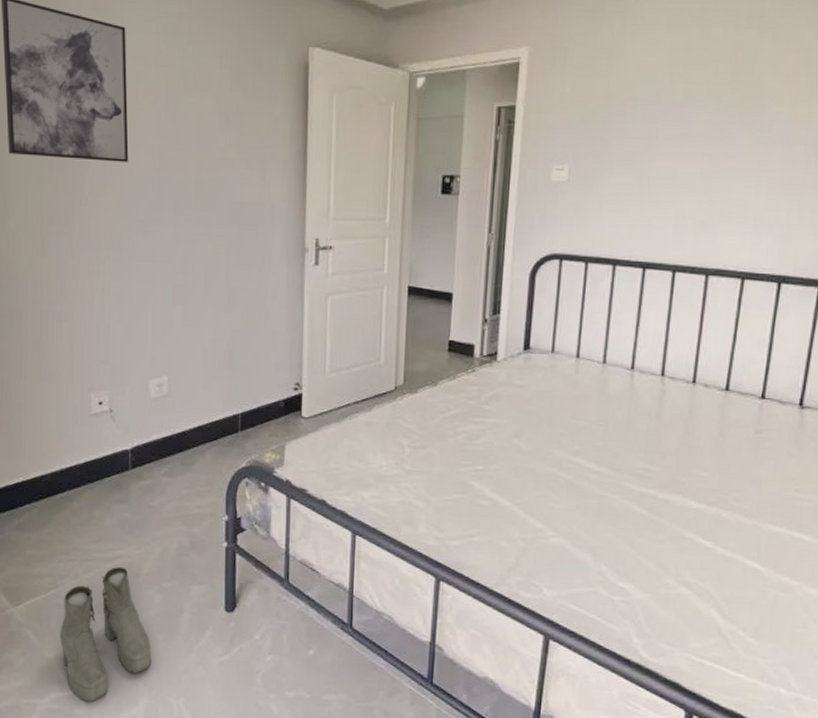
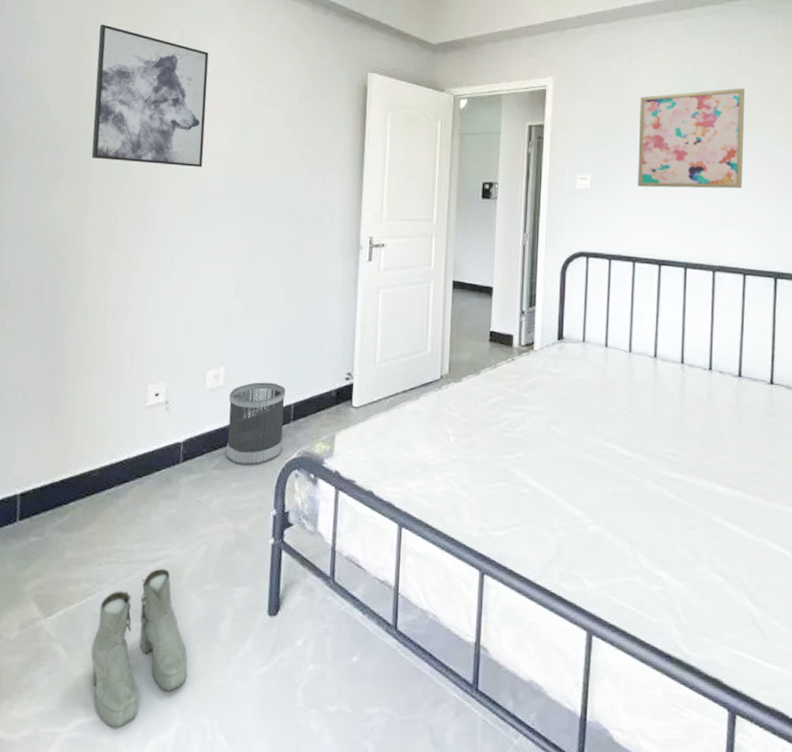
wastebasket: none [173,391,232,474] -> present [226,382,286,466]
wall art: none [624,55,764,179] -> present [638,88,745,189]

